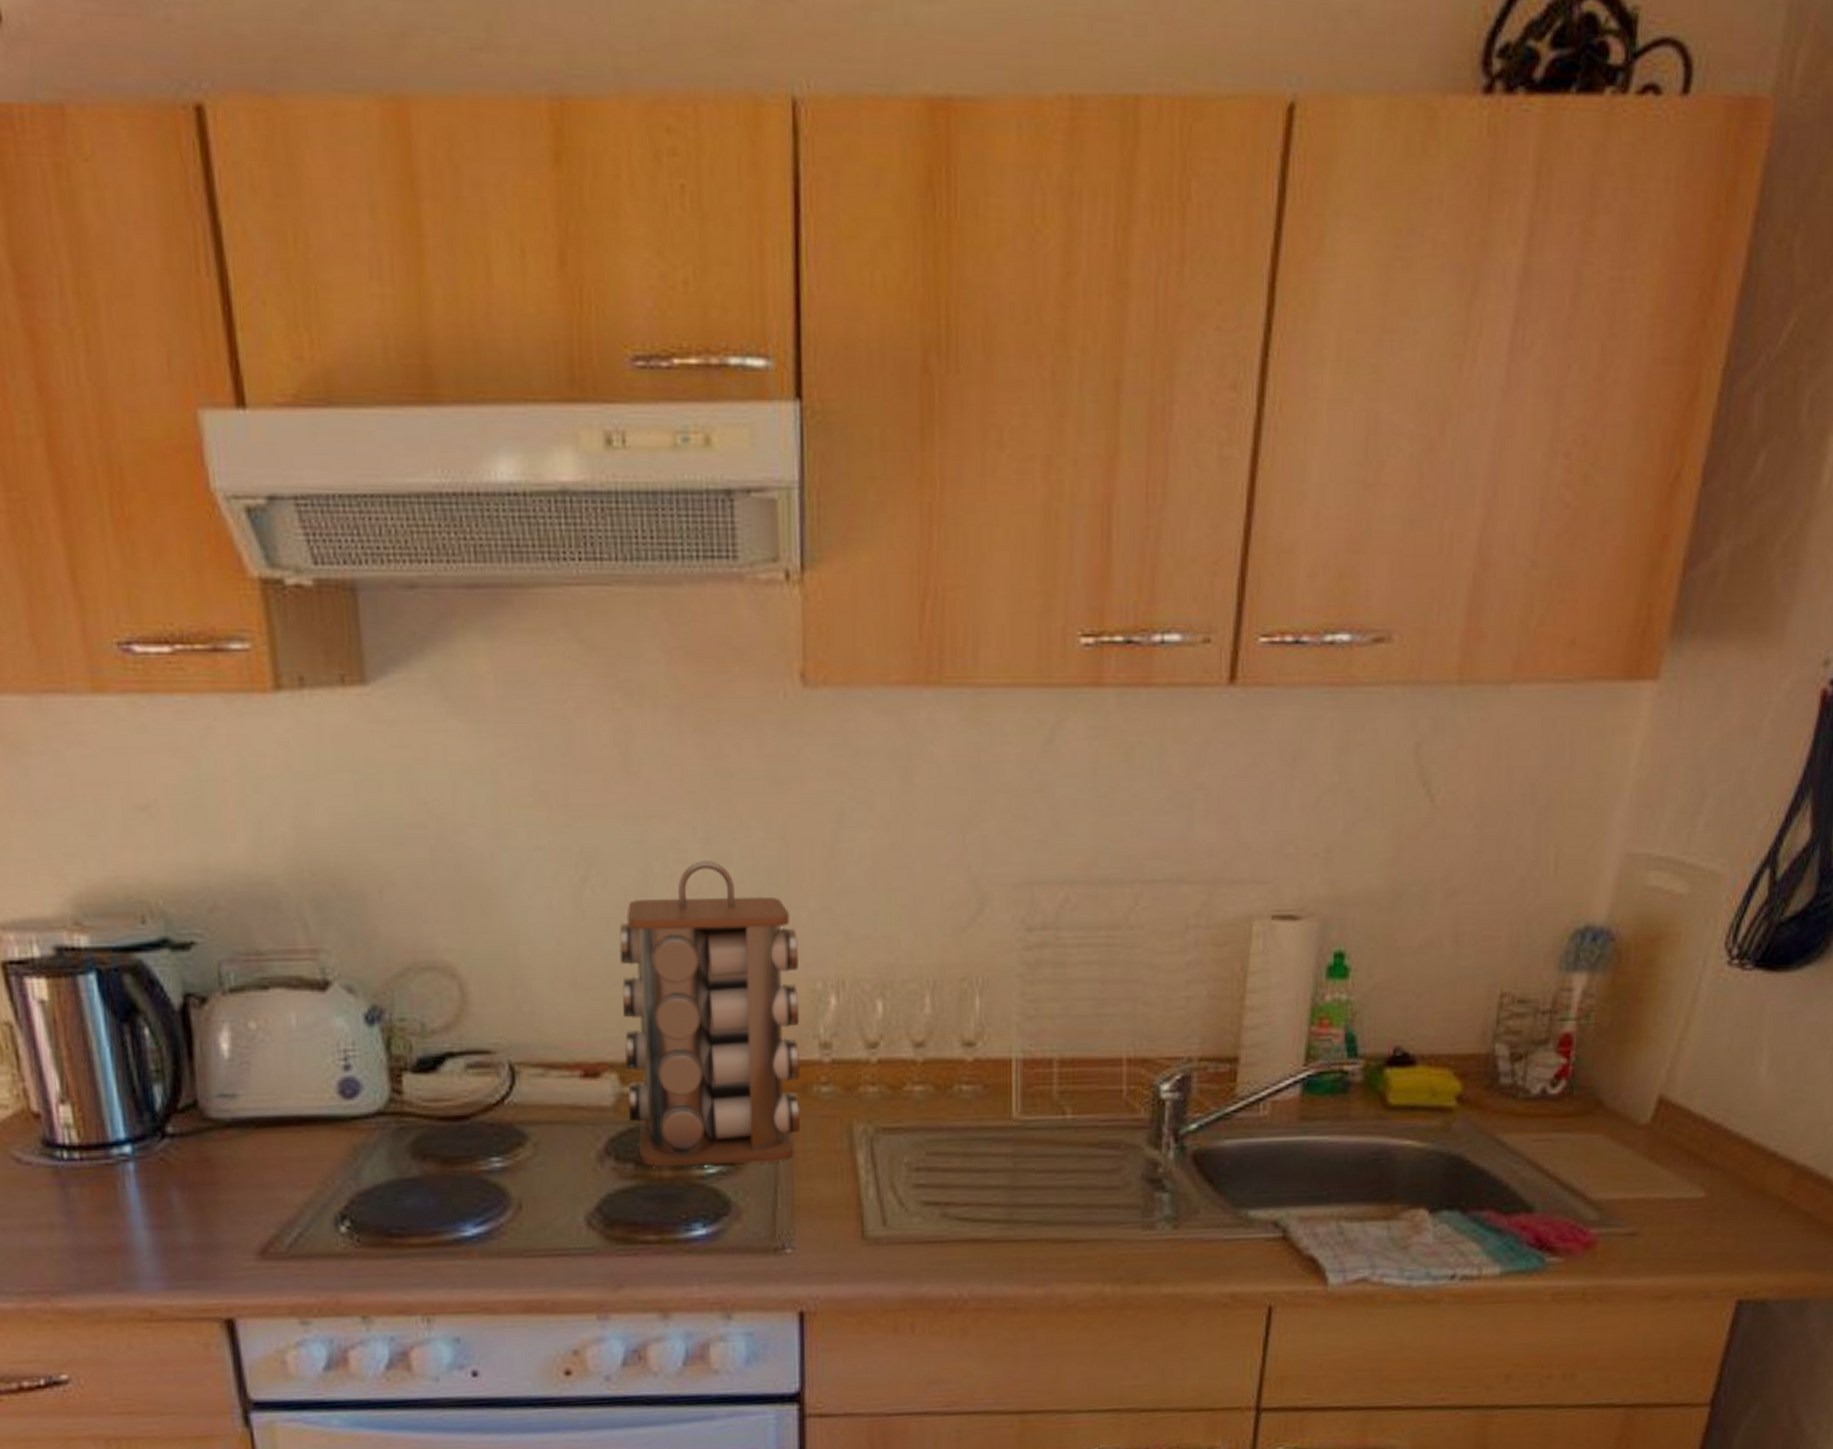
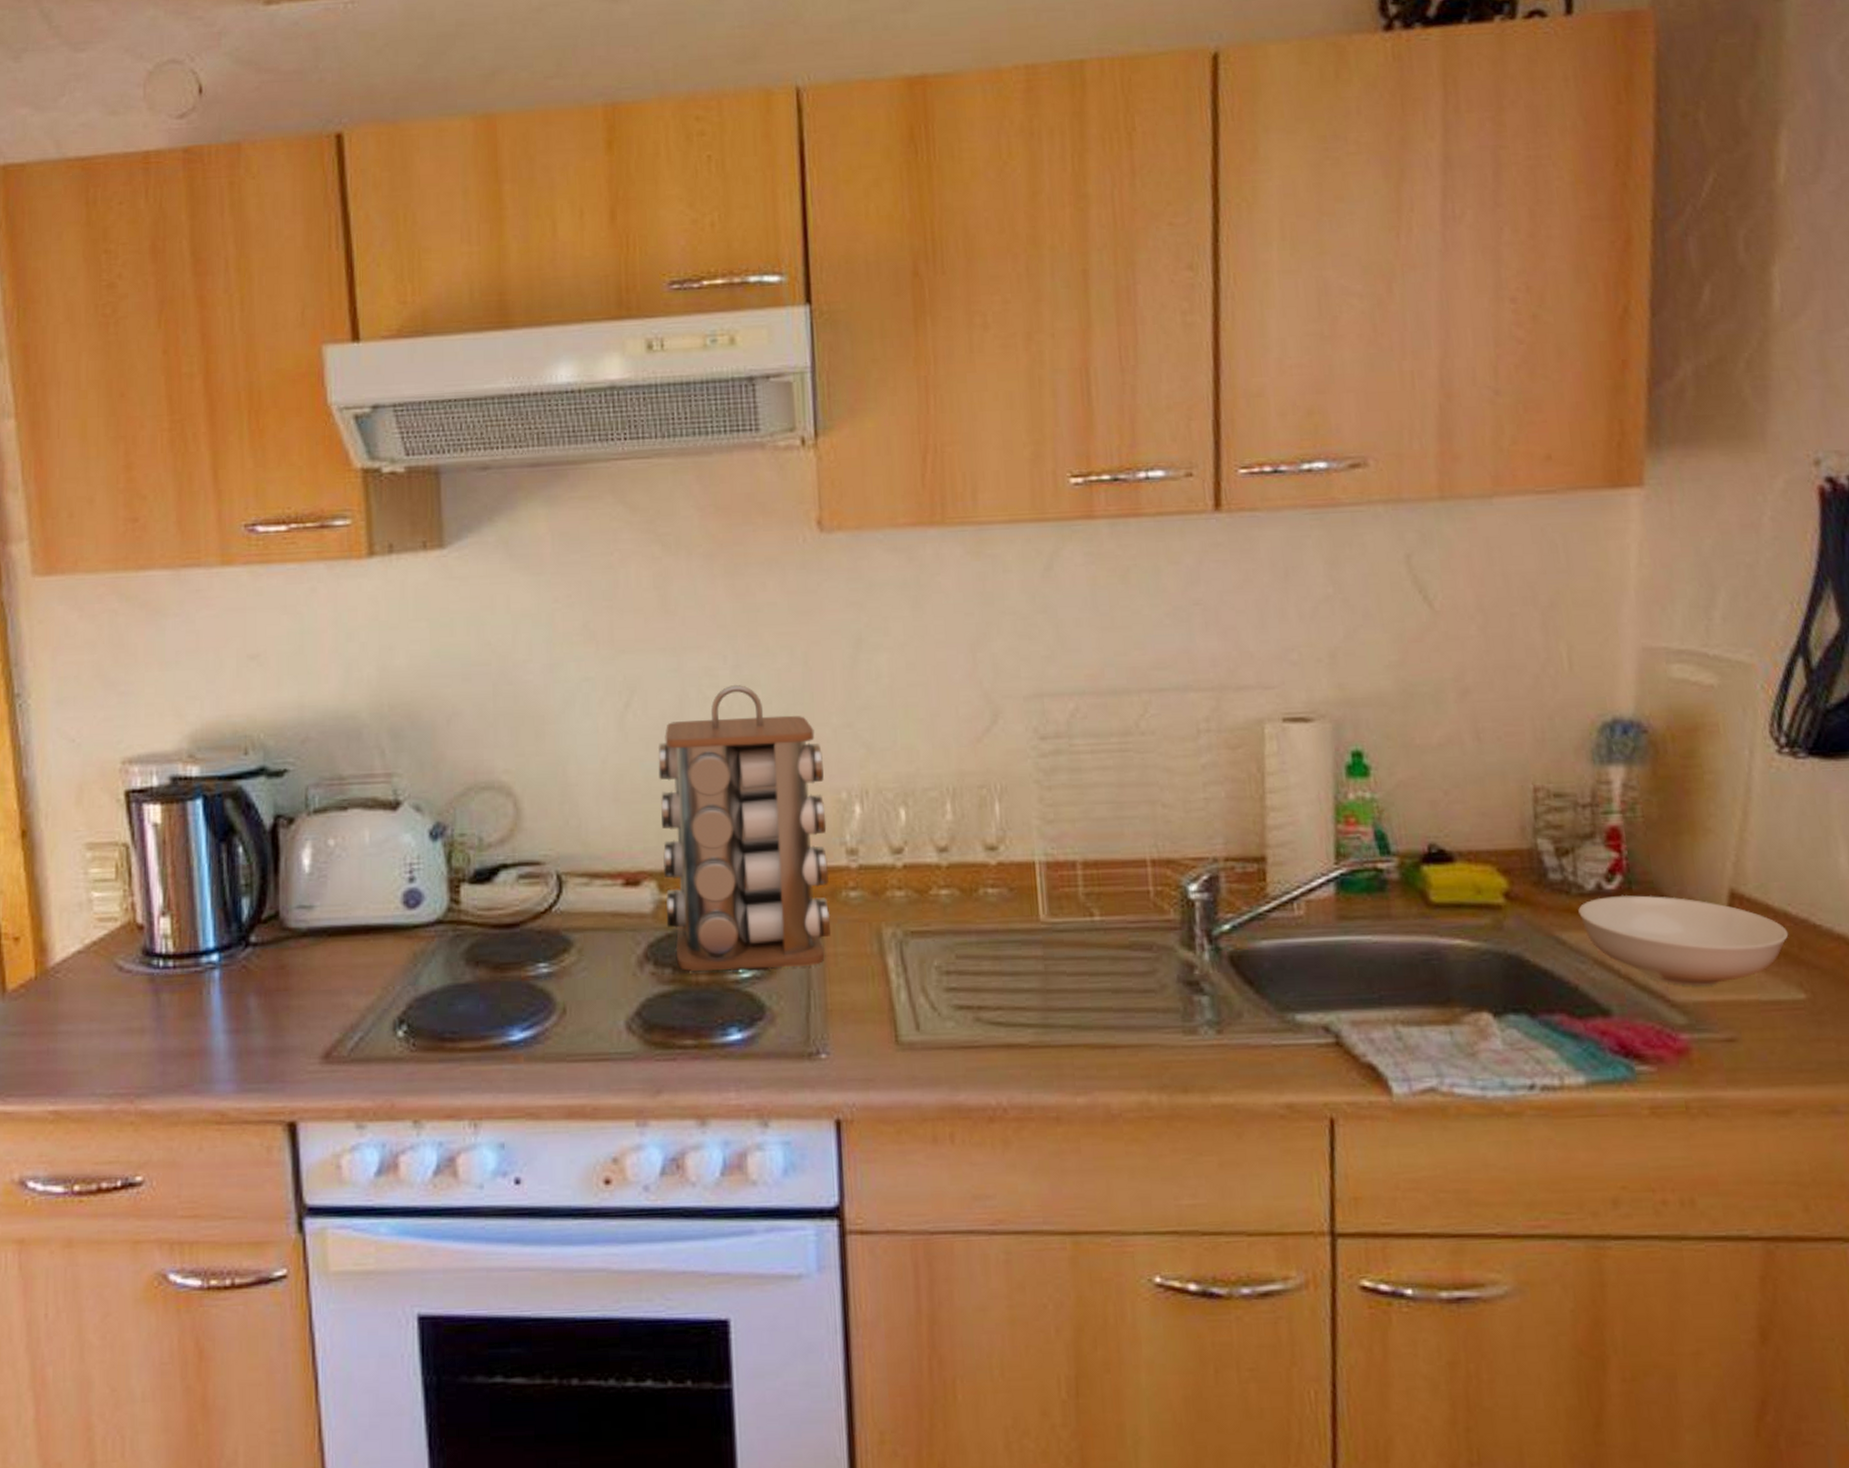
bowl: none [1521,1100,1702,1186] -> present [1578,895,1789,987]

